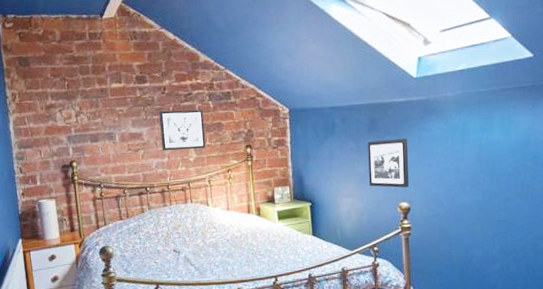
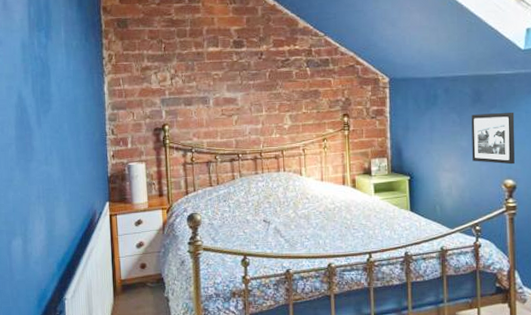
wall art: present [159,109,206,151] -> none [255,76,301,117]

